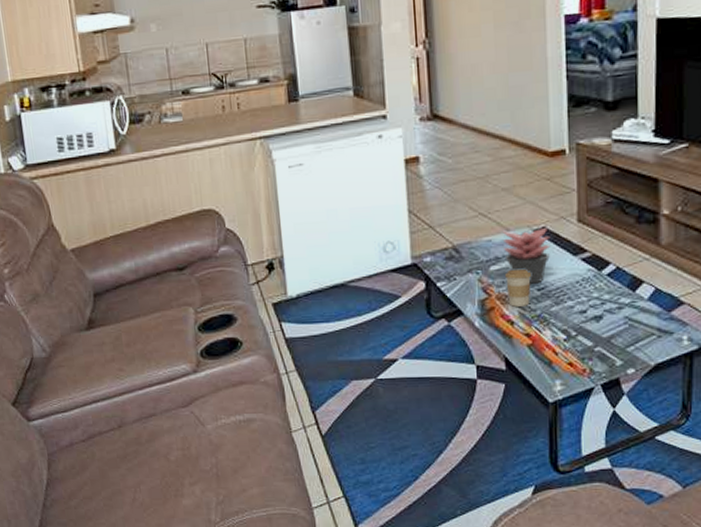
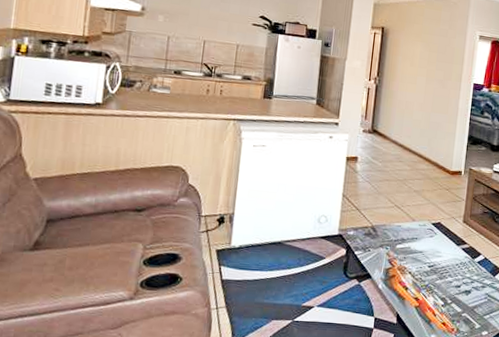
succulent plant: present [503,228,551,284] -> none [409,220,443,262]
coffee cup: present [505,269,532,307] -> none [406,250,426,277]

